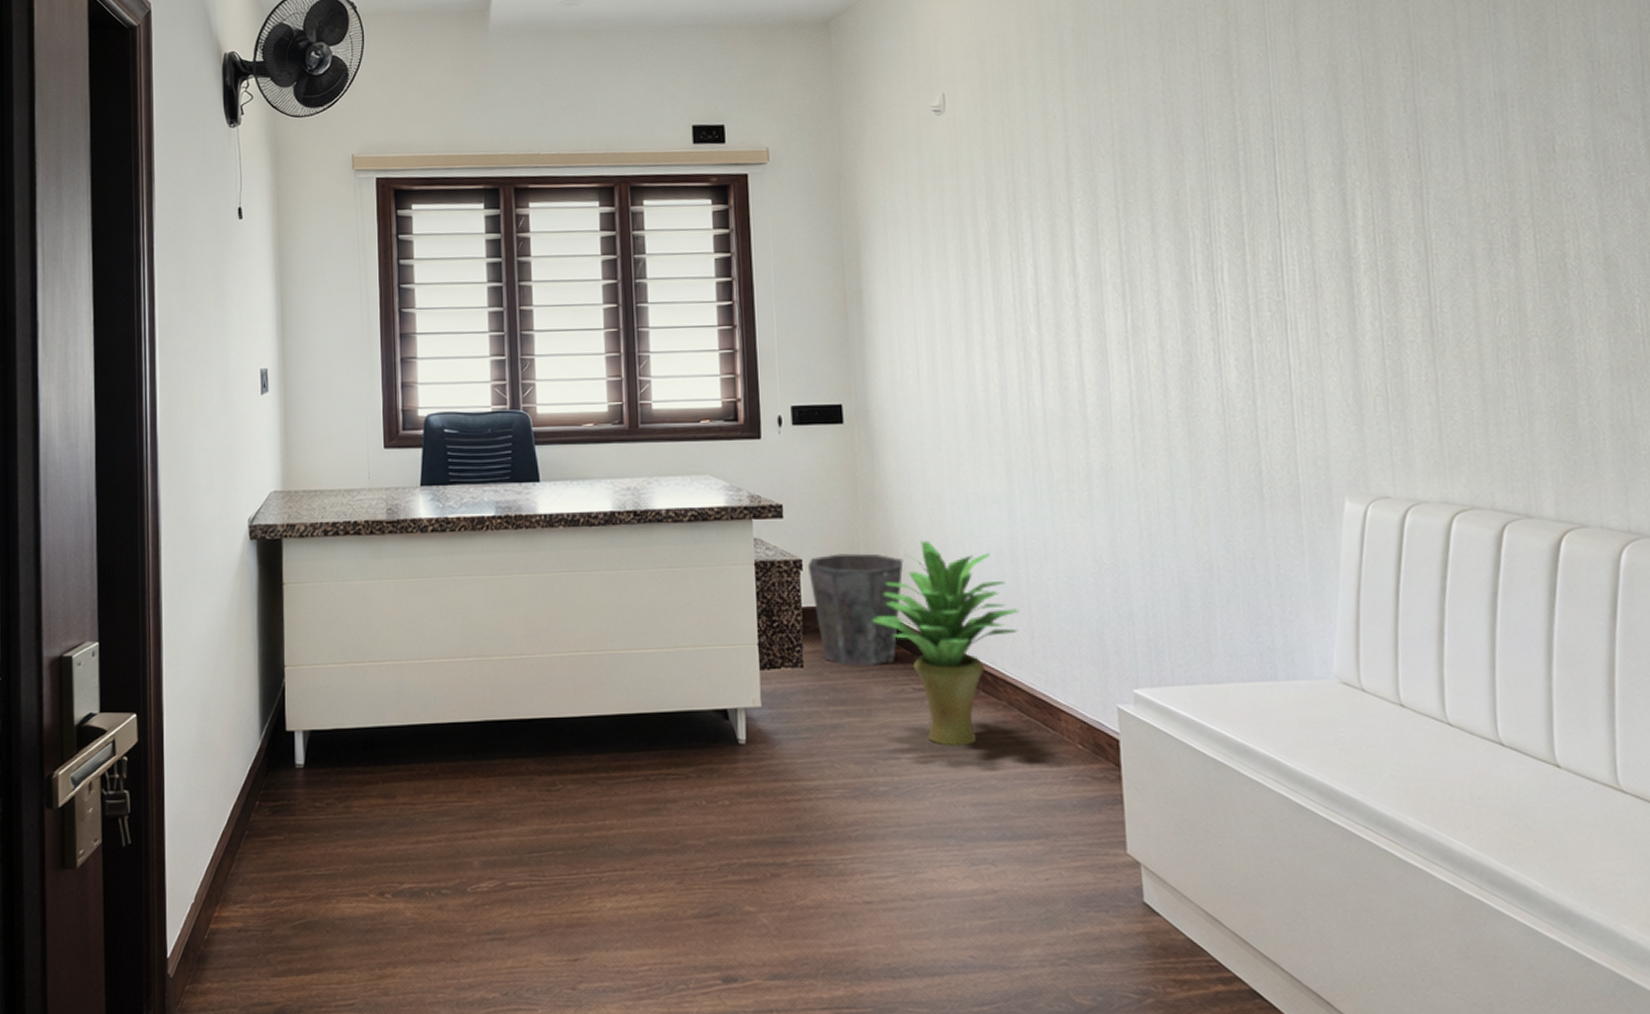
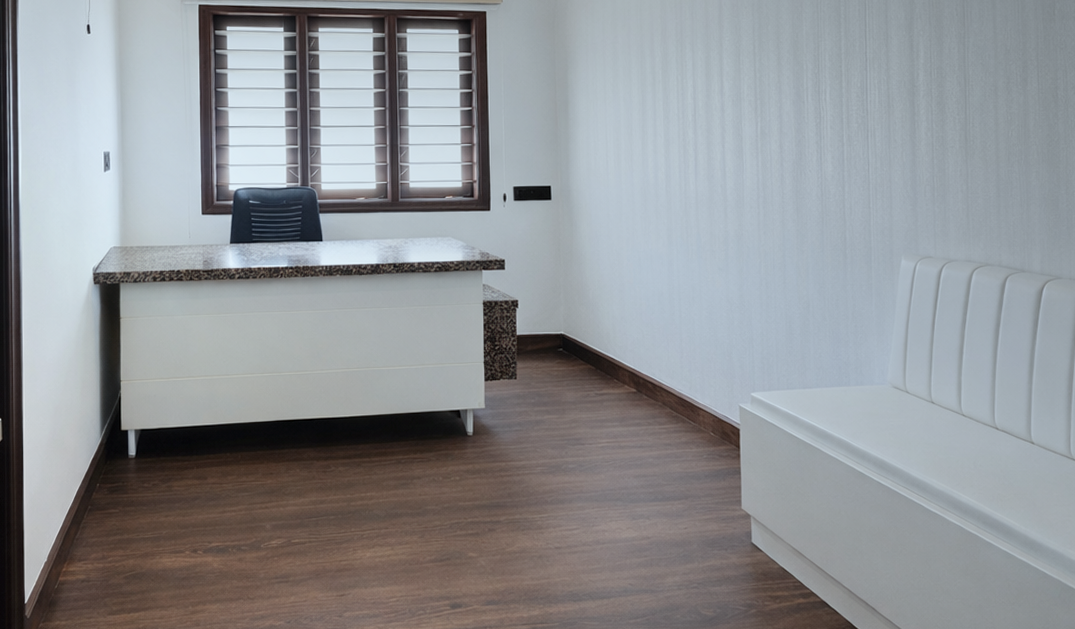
waste bin: present [807,553,904,666] -> none [522,295,592,378]
potted plant: present [872,540,1019,746] -> none [568,286,673,435]

